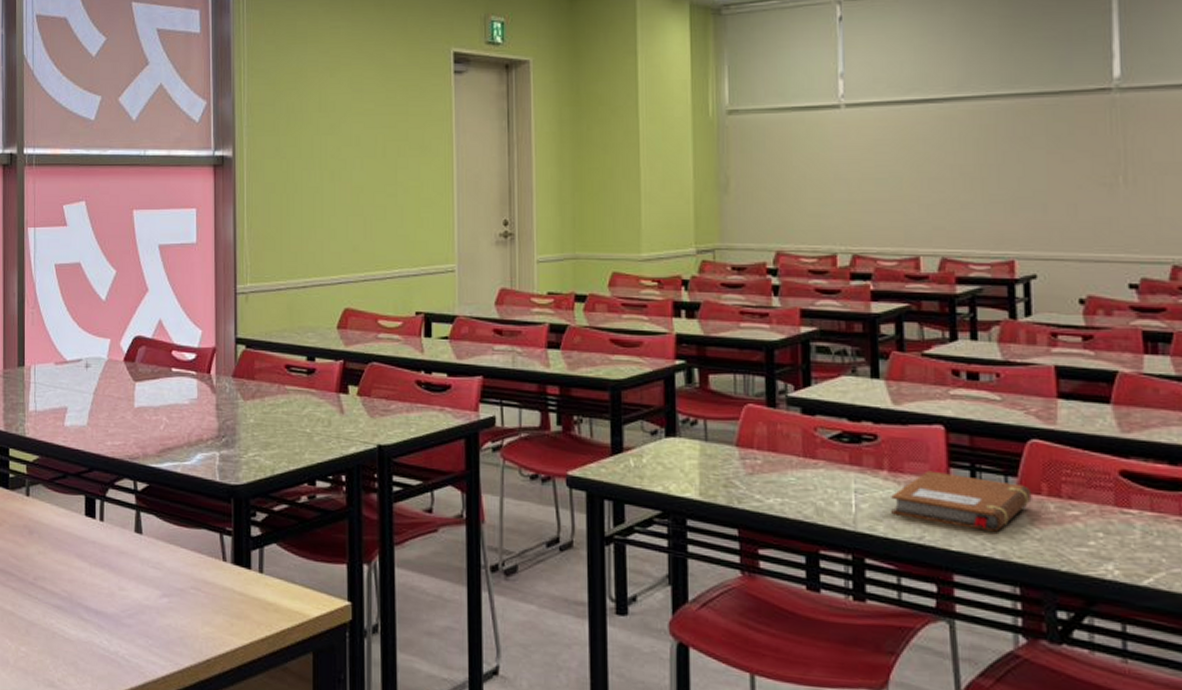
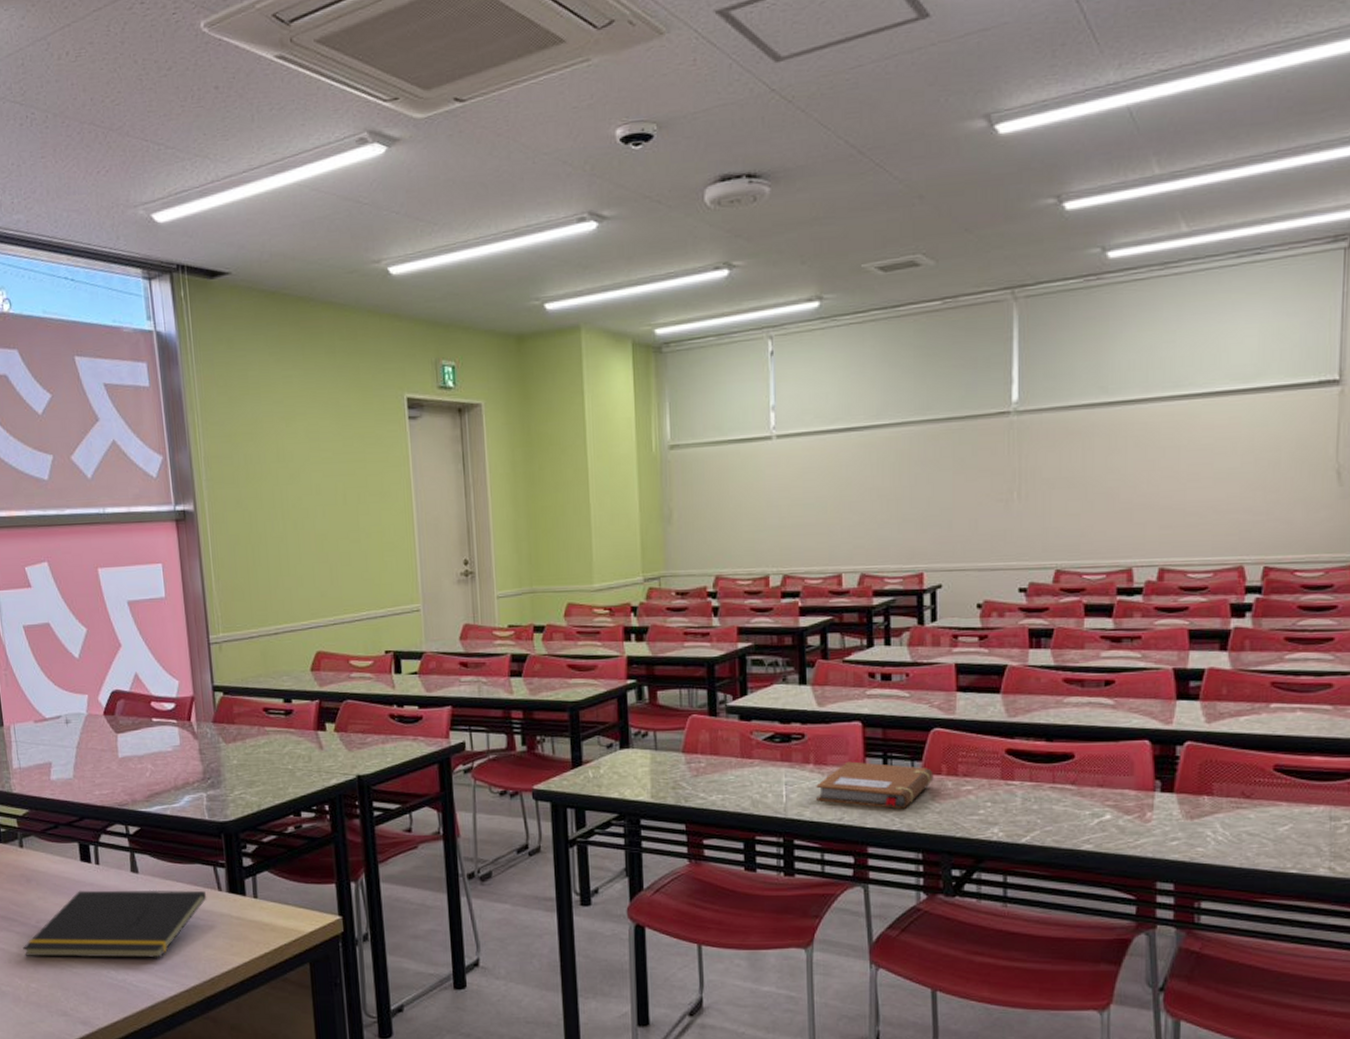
notepad: none [17,548,210,632] -> present [23,889,207,959]

